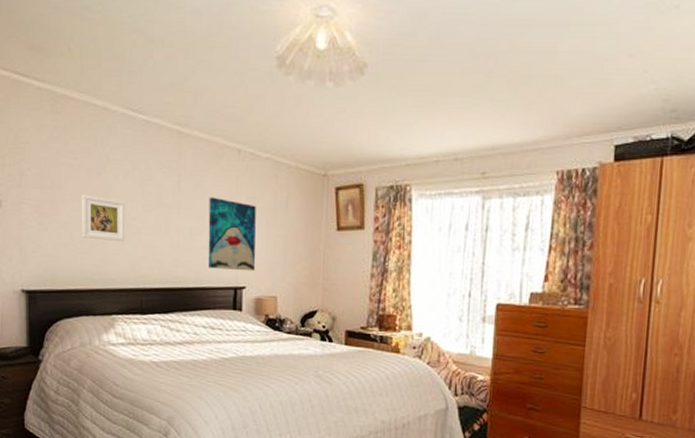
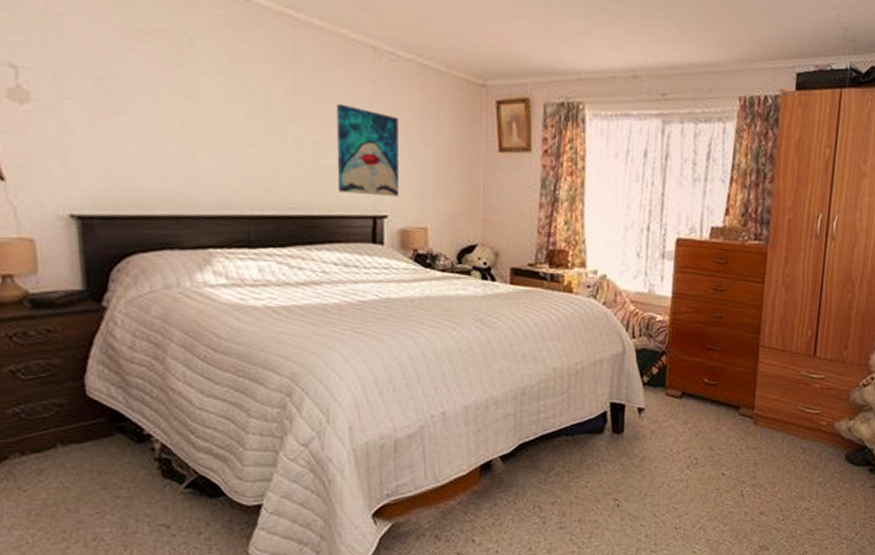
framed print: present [81,194,125,242] -> none [154,90,221,156]

